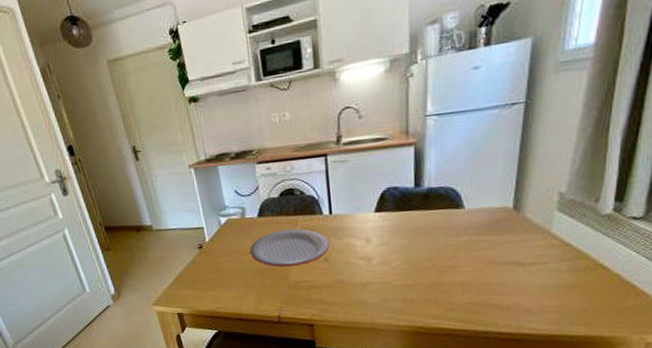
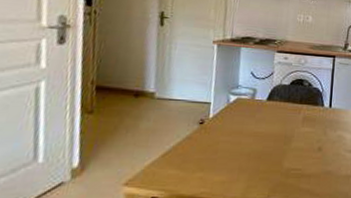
plate: present [249,228,330,267] -> none [250,115,326,152]

